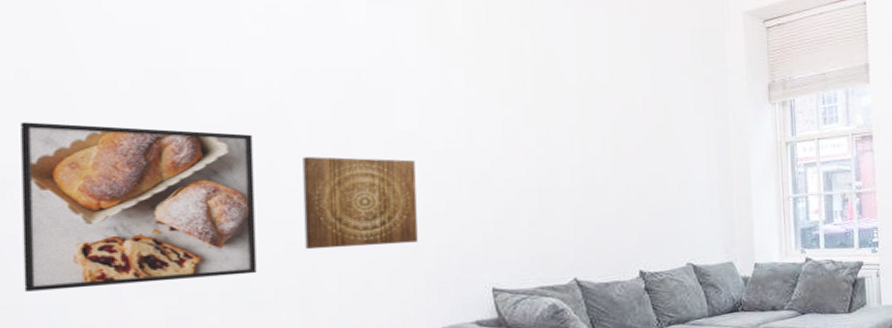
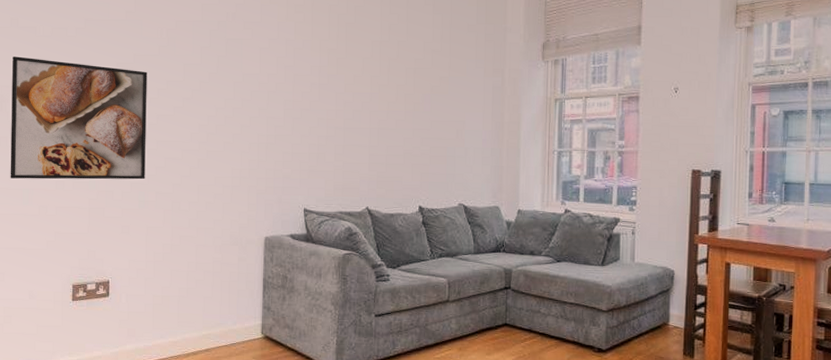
wall art: present [302,157,418,250] -> none [177,91,254,165]

